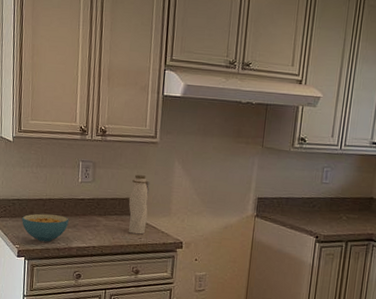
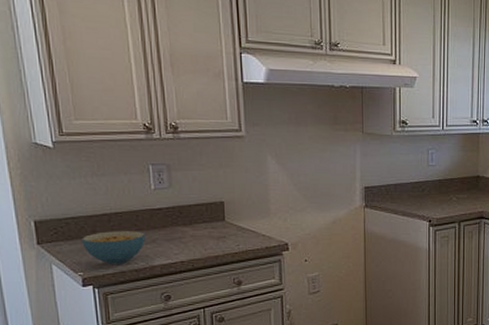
water bottle: present [128,174,150,235] -> none [218,174,243,241]

